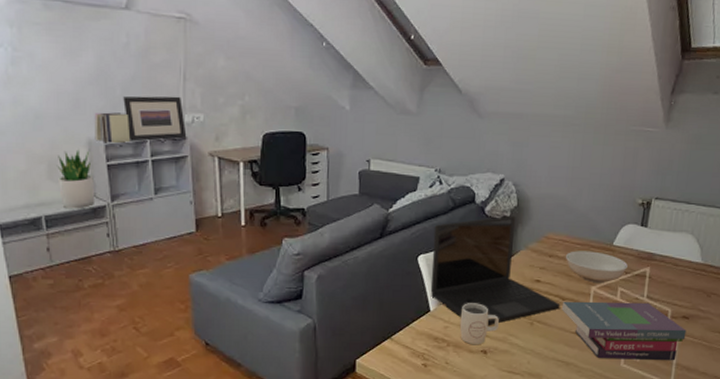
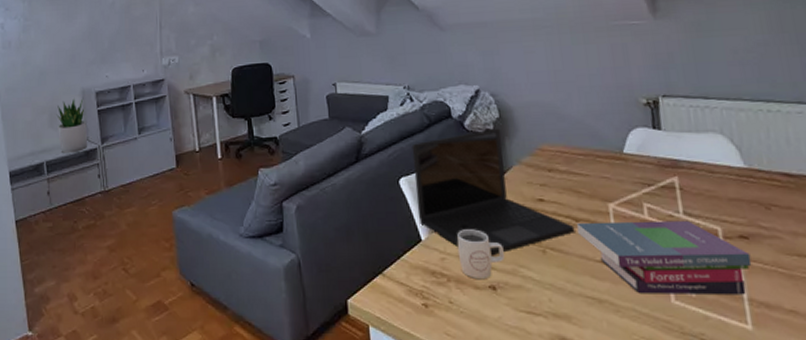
books: present [94,112,131,144] -> none [87,62,118,91]
picture frame: present [123,96,187,142] -> none [110,43,165,87]
bowl: present [565,251,628,282] -> none [567,161,649,198]

